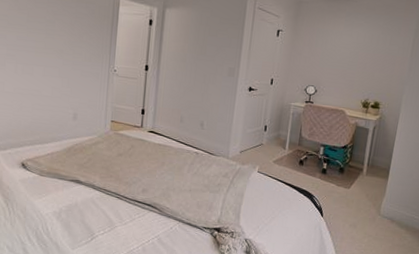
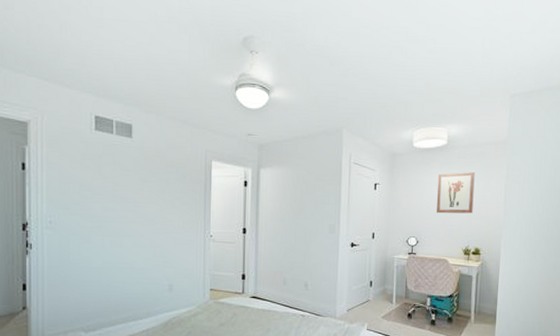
wall art: none [338,24,383,67] -> present [437,172,475,214]

